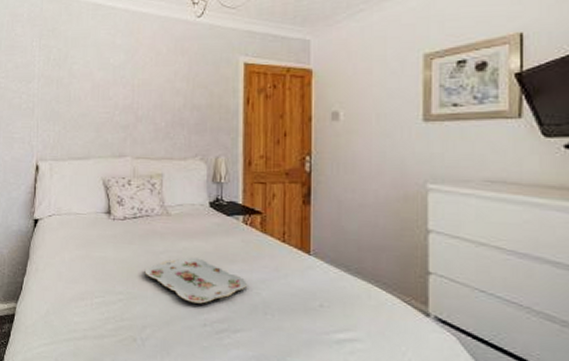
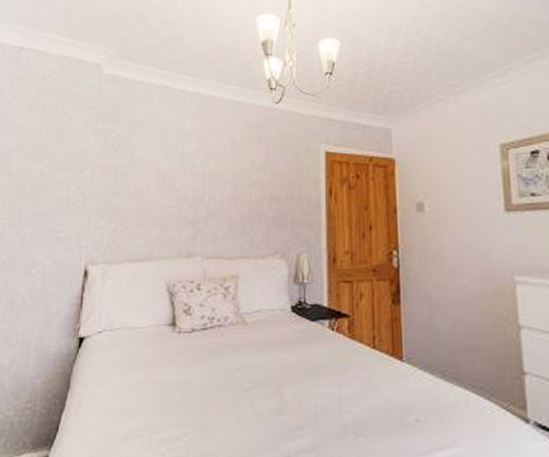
serving tray: present [144,257,247,304] -> none [216,373,335,430]

